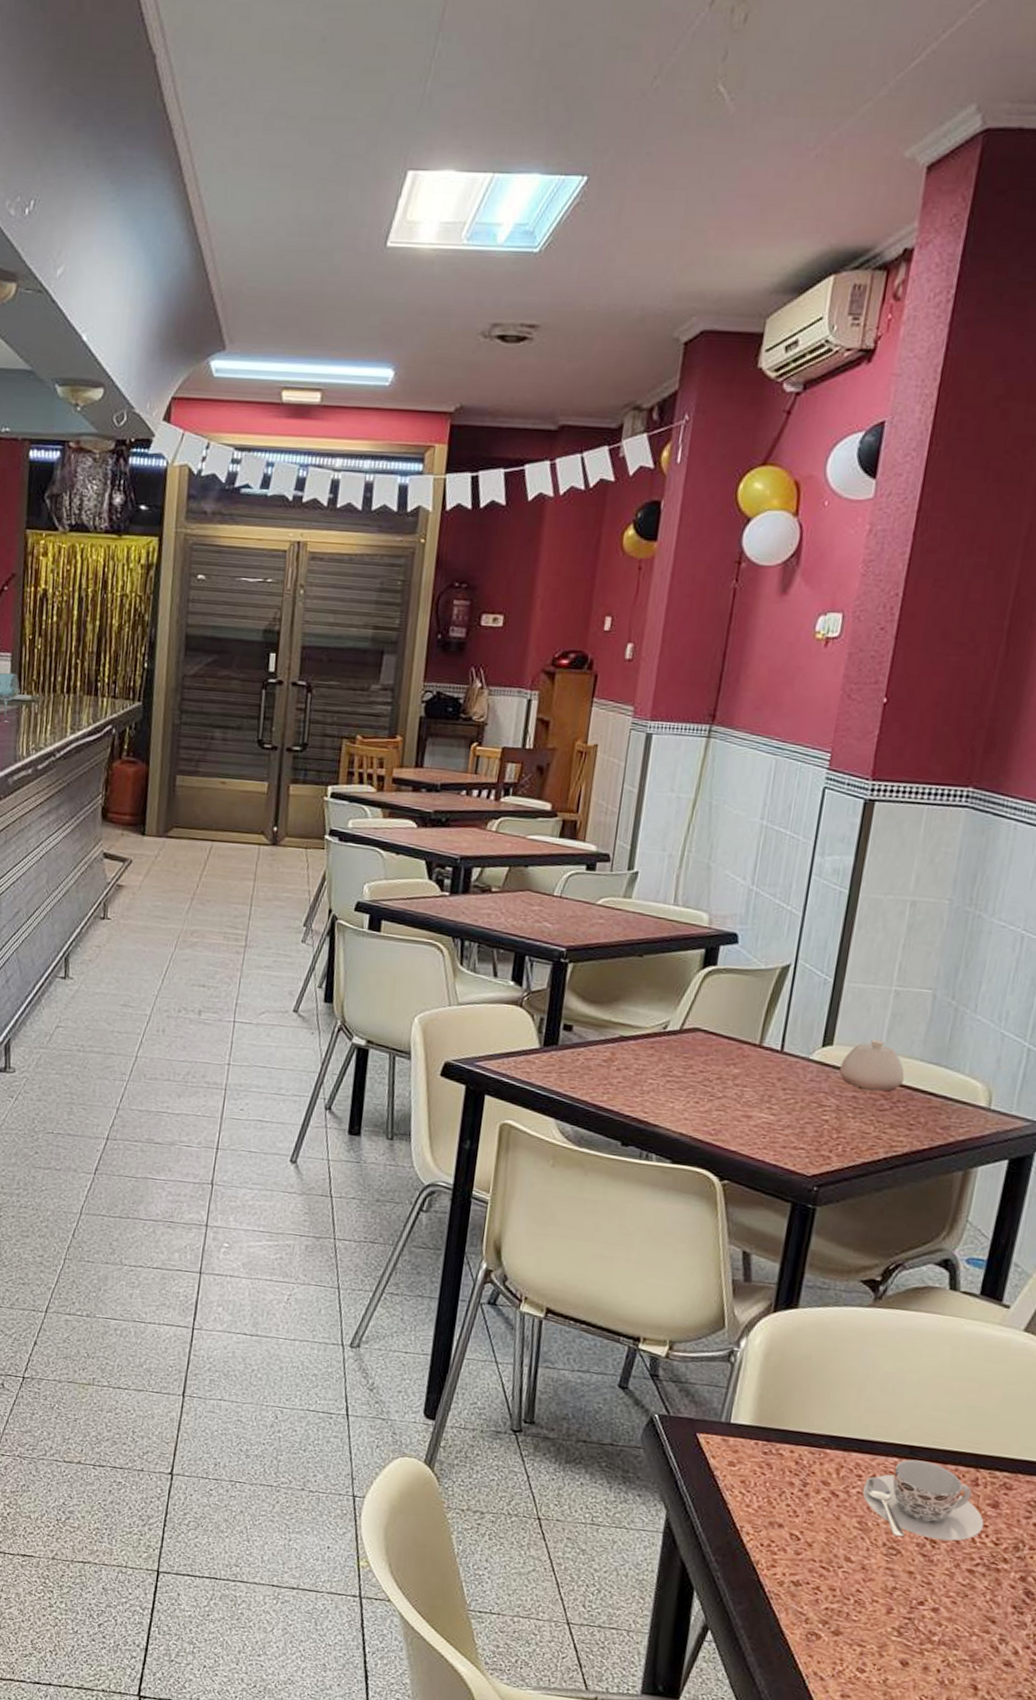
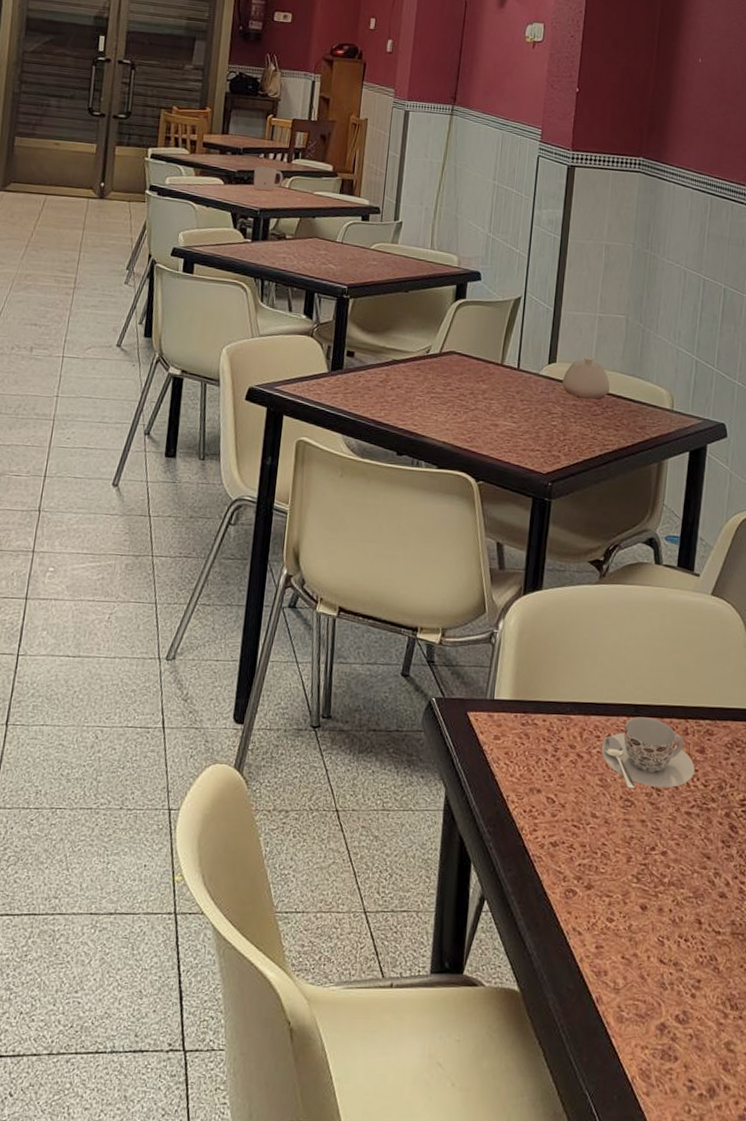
mug: none [452,806,490,836] -> present [253,166,284,192]

